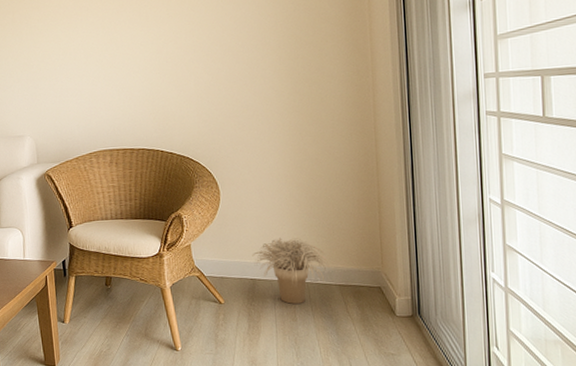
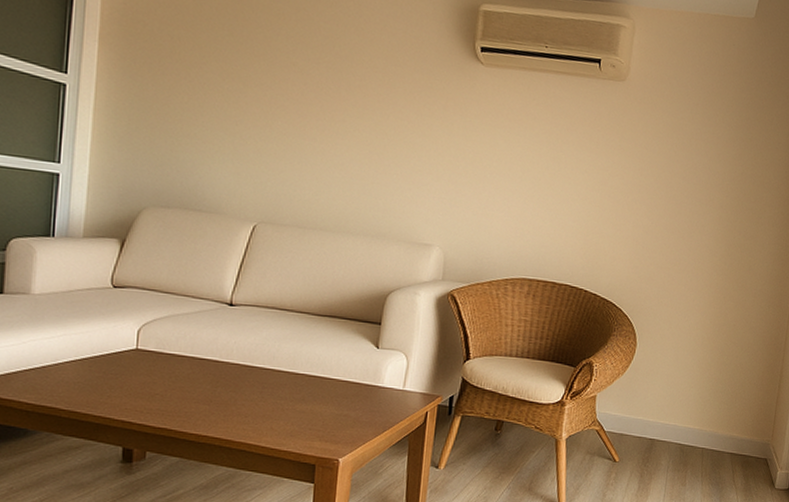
potted plant: present [252,238,330,304] -> none [655,399,726,469]

